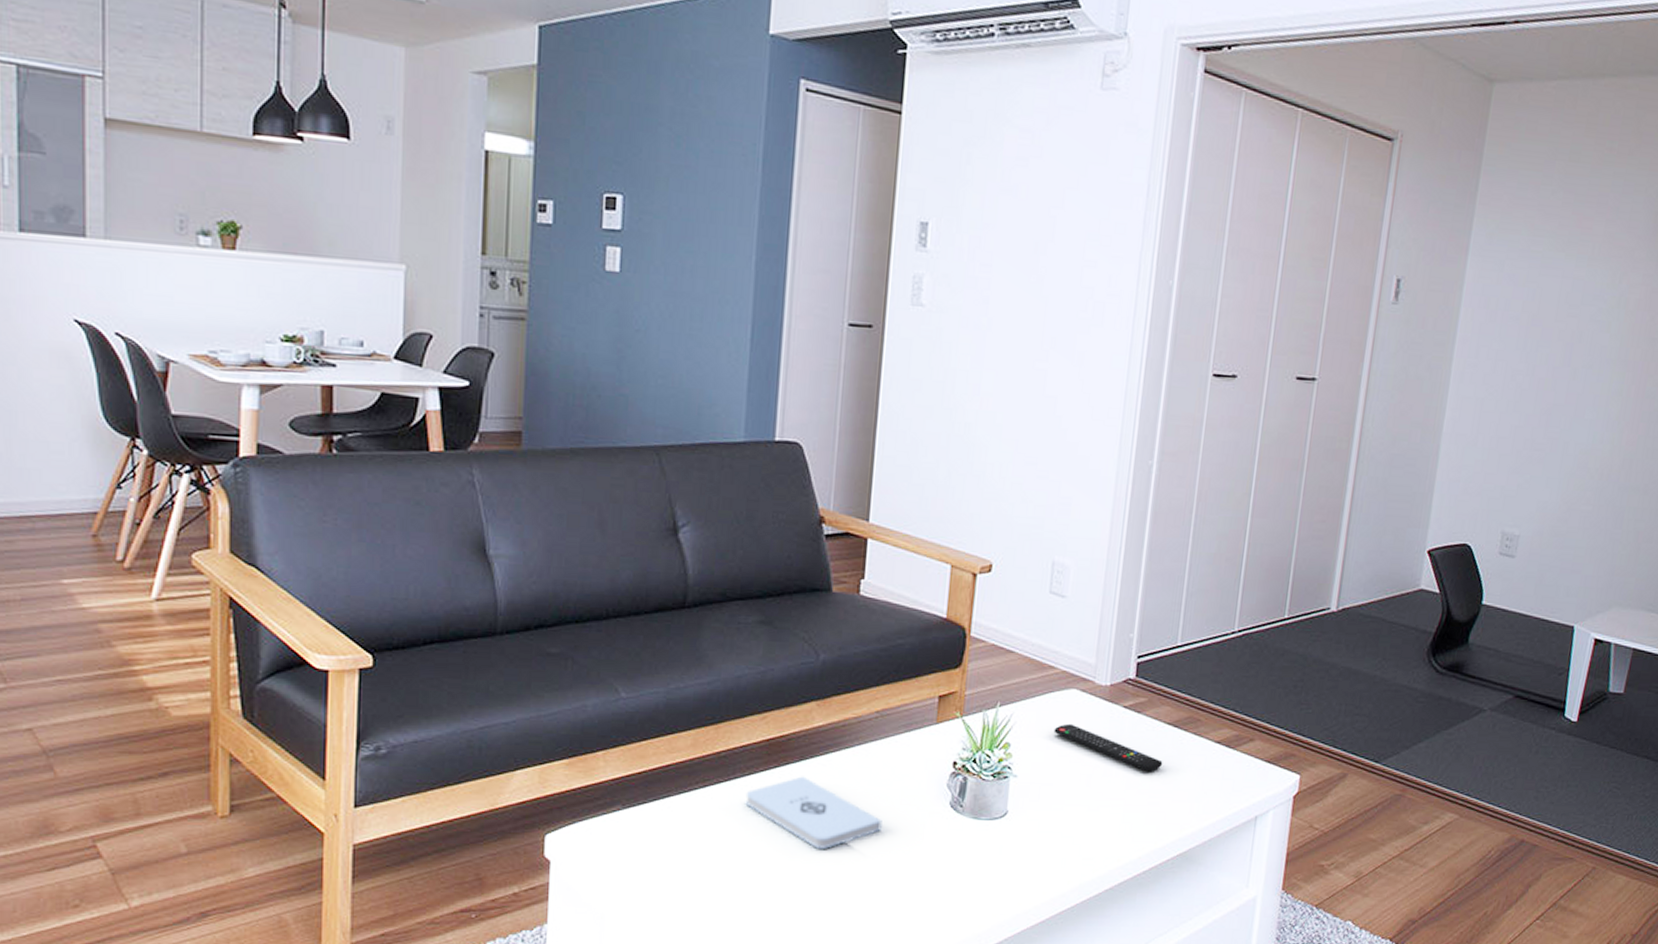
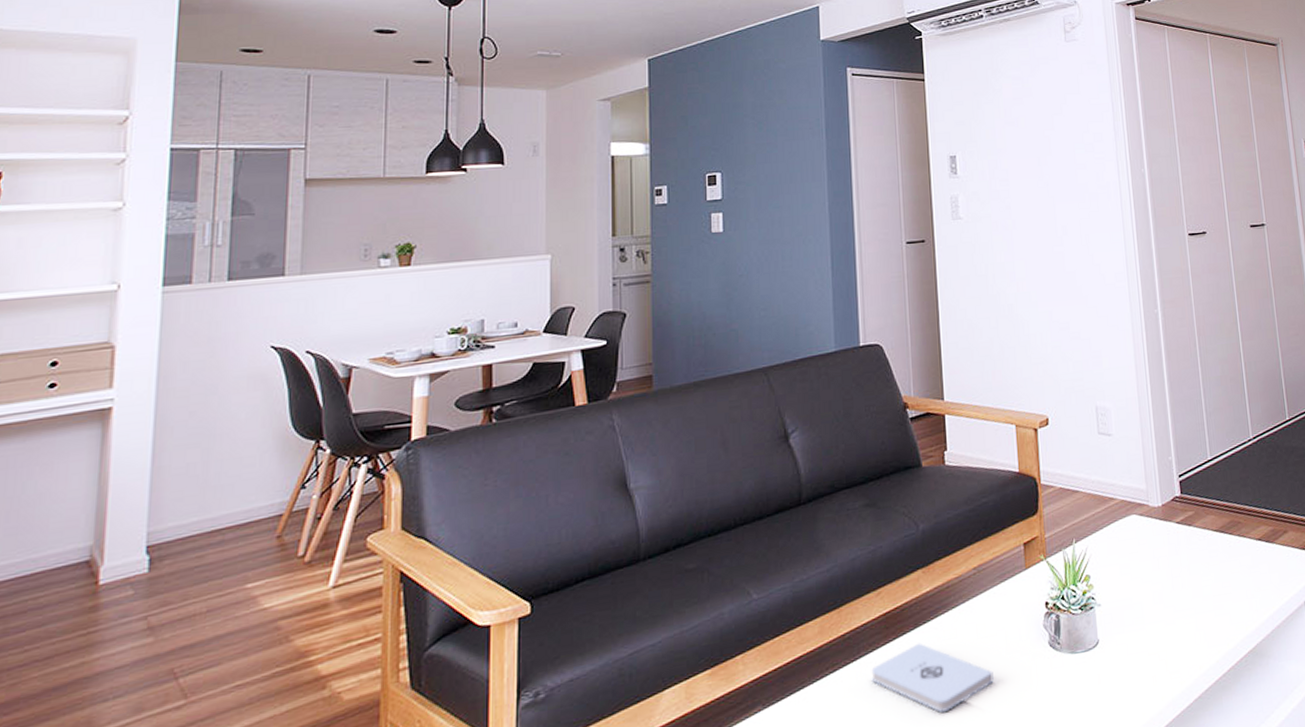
remote control: present [1053,723,1163,772] -> none [1123,546,1219,579]

